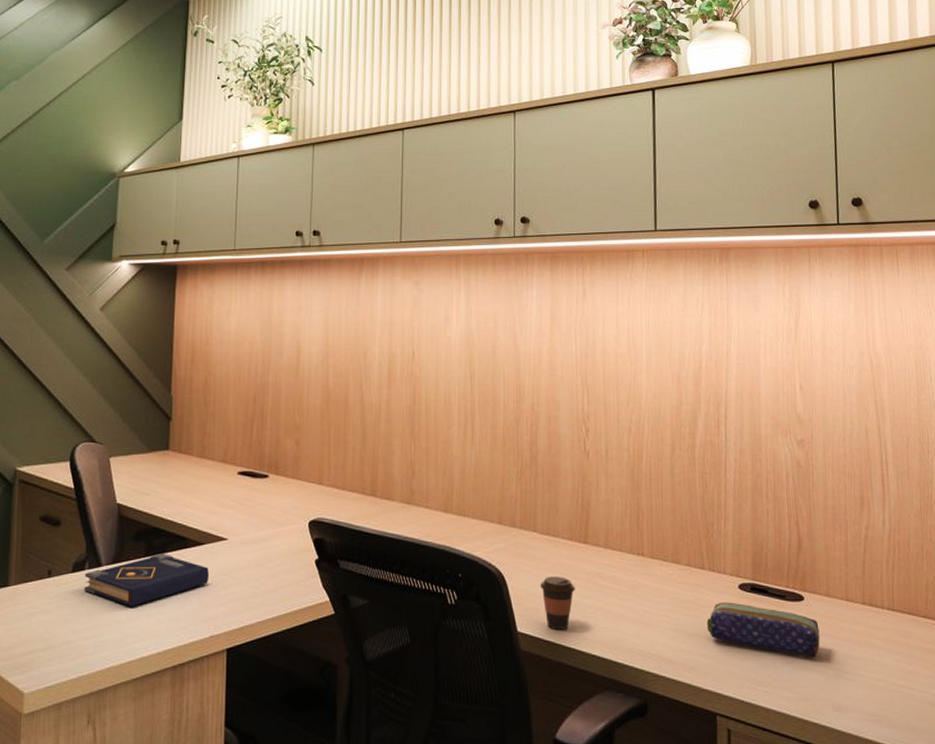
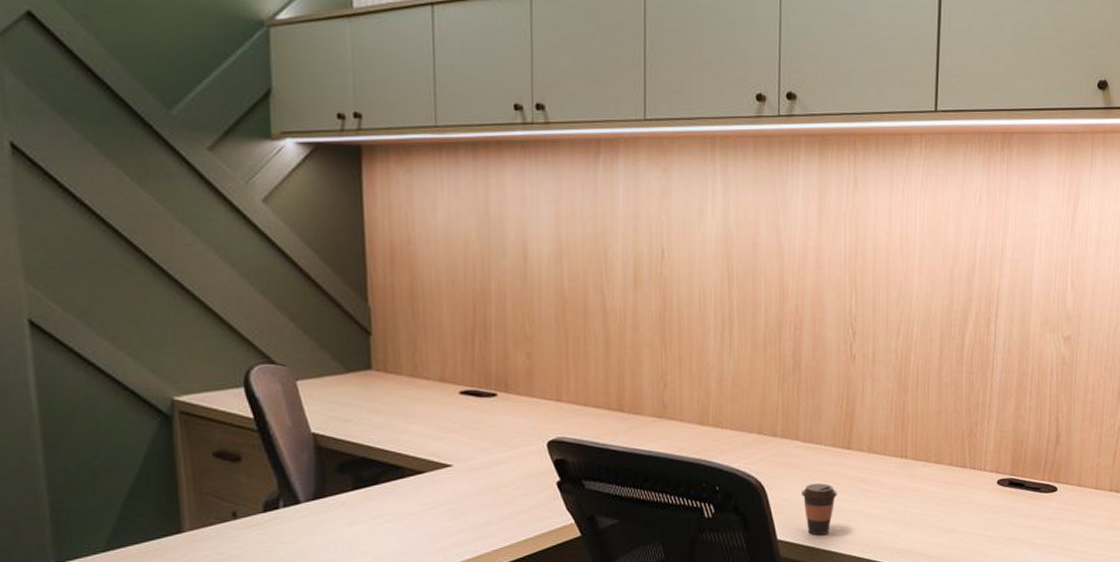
book: present [84,552,209,607] -> none [280,484,433,545]
pencil case: present [706,602,820,658] -> none [964,497,1069,543]

